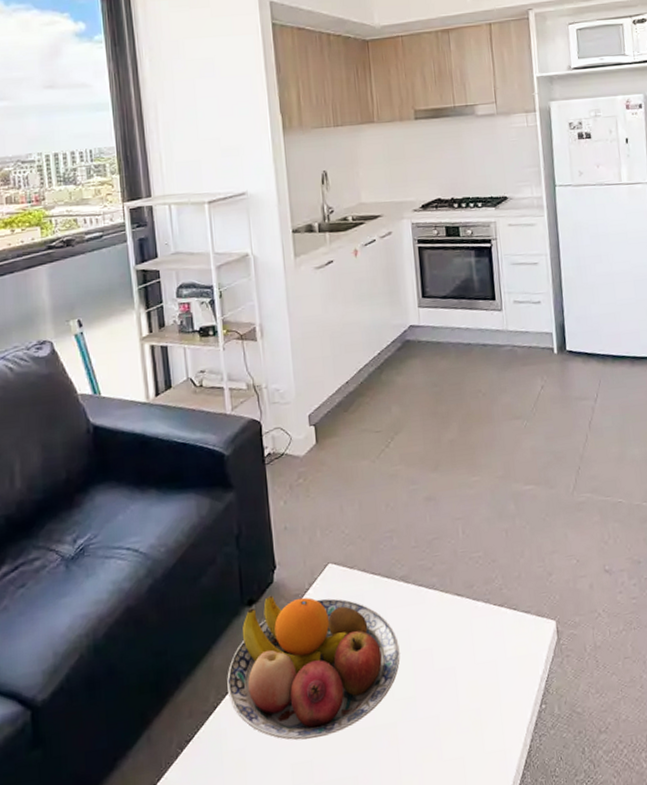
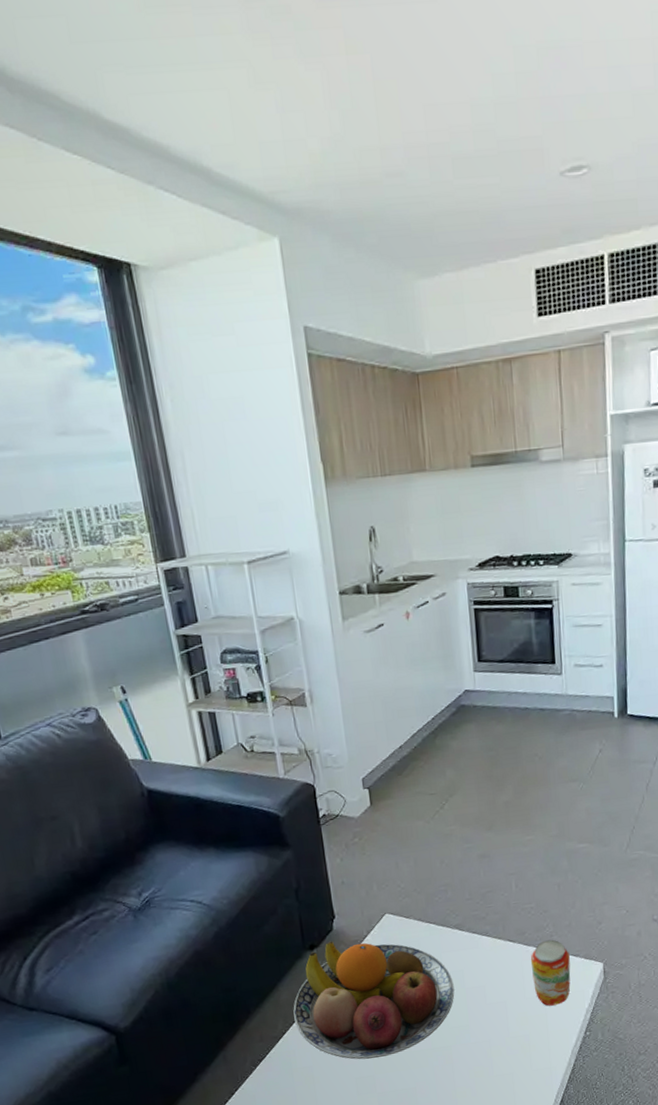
beverage can: none [479,593,523,673] -> present [530,939,571,1006]

